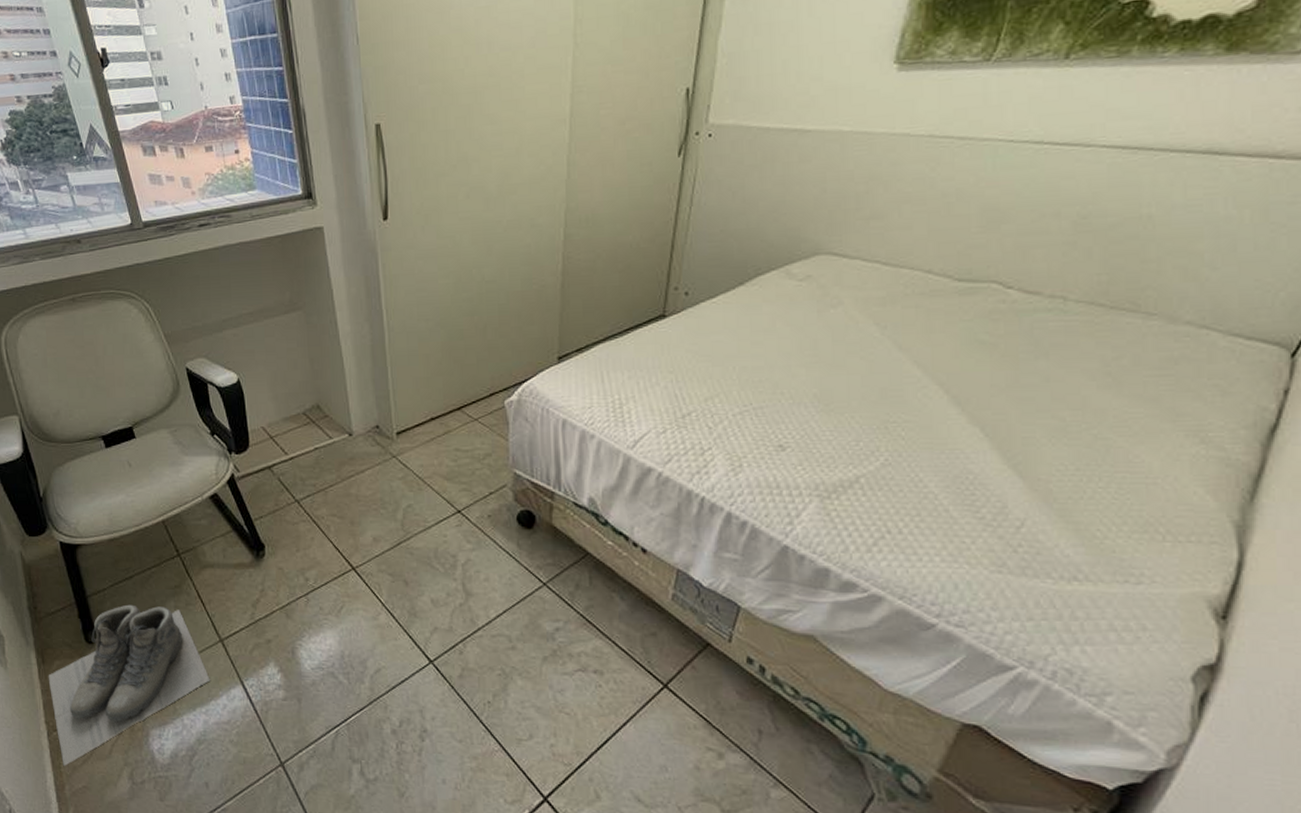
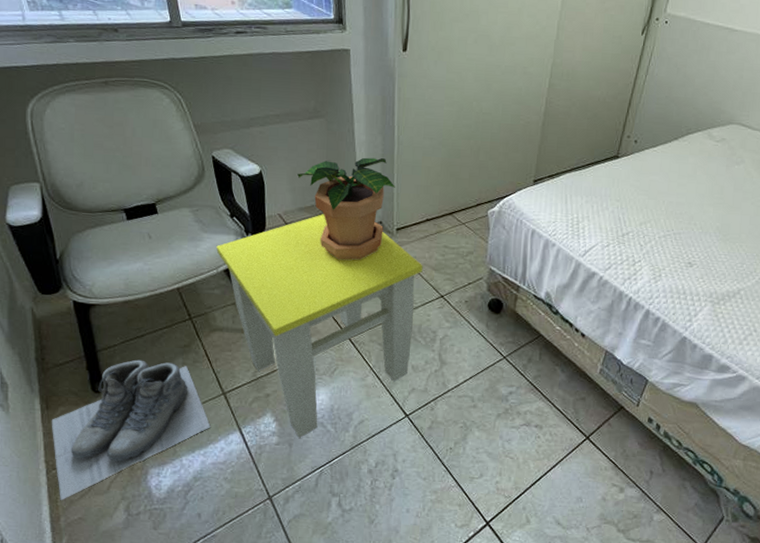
stool: none [199,423,433,692] -> present [216,214,423,438]
potted plant: none [278,350,390,476] -> present [297,157,395,260]

